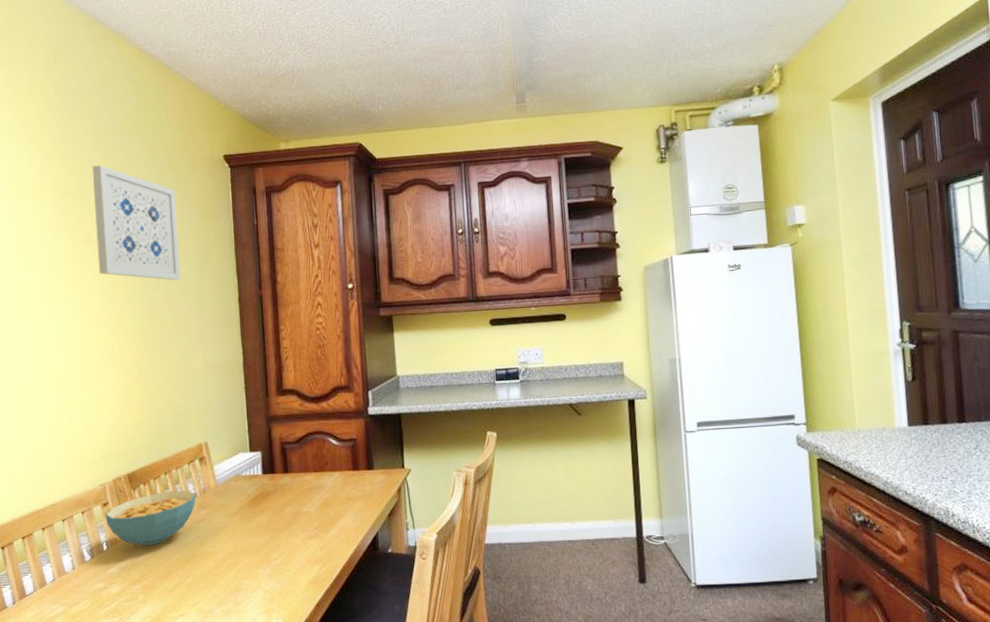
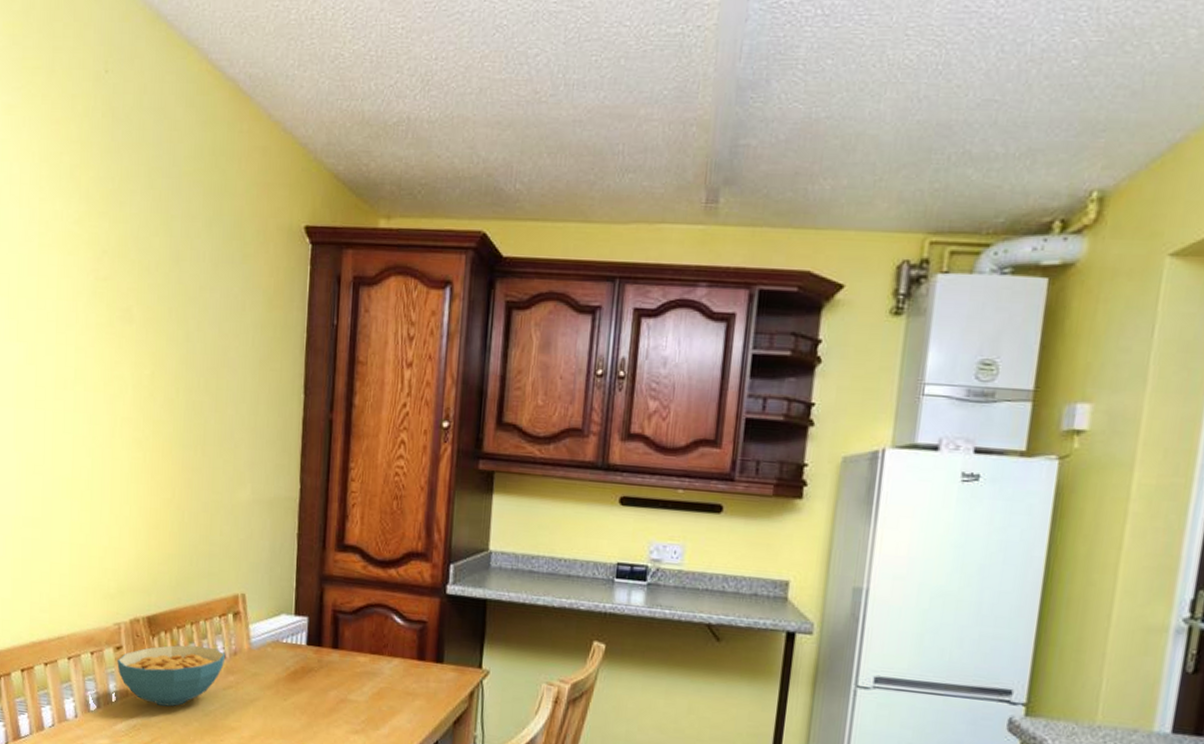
wall art: present [92,165,181,281] -> none [136,219,240,384]

